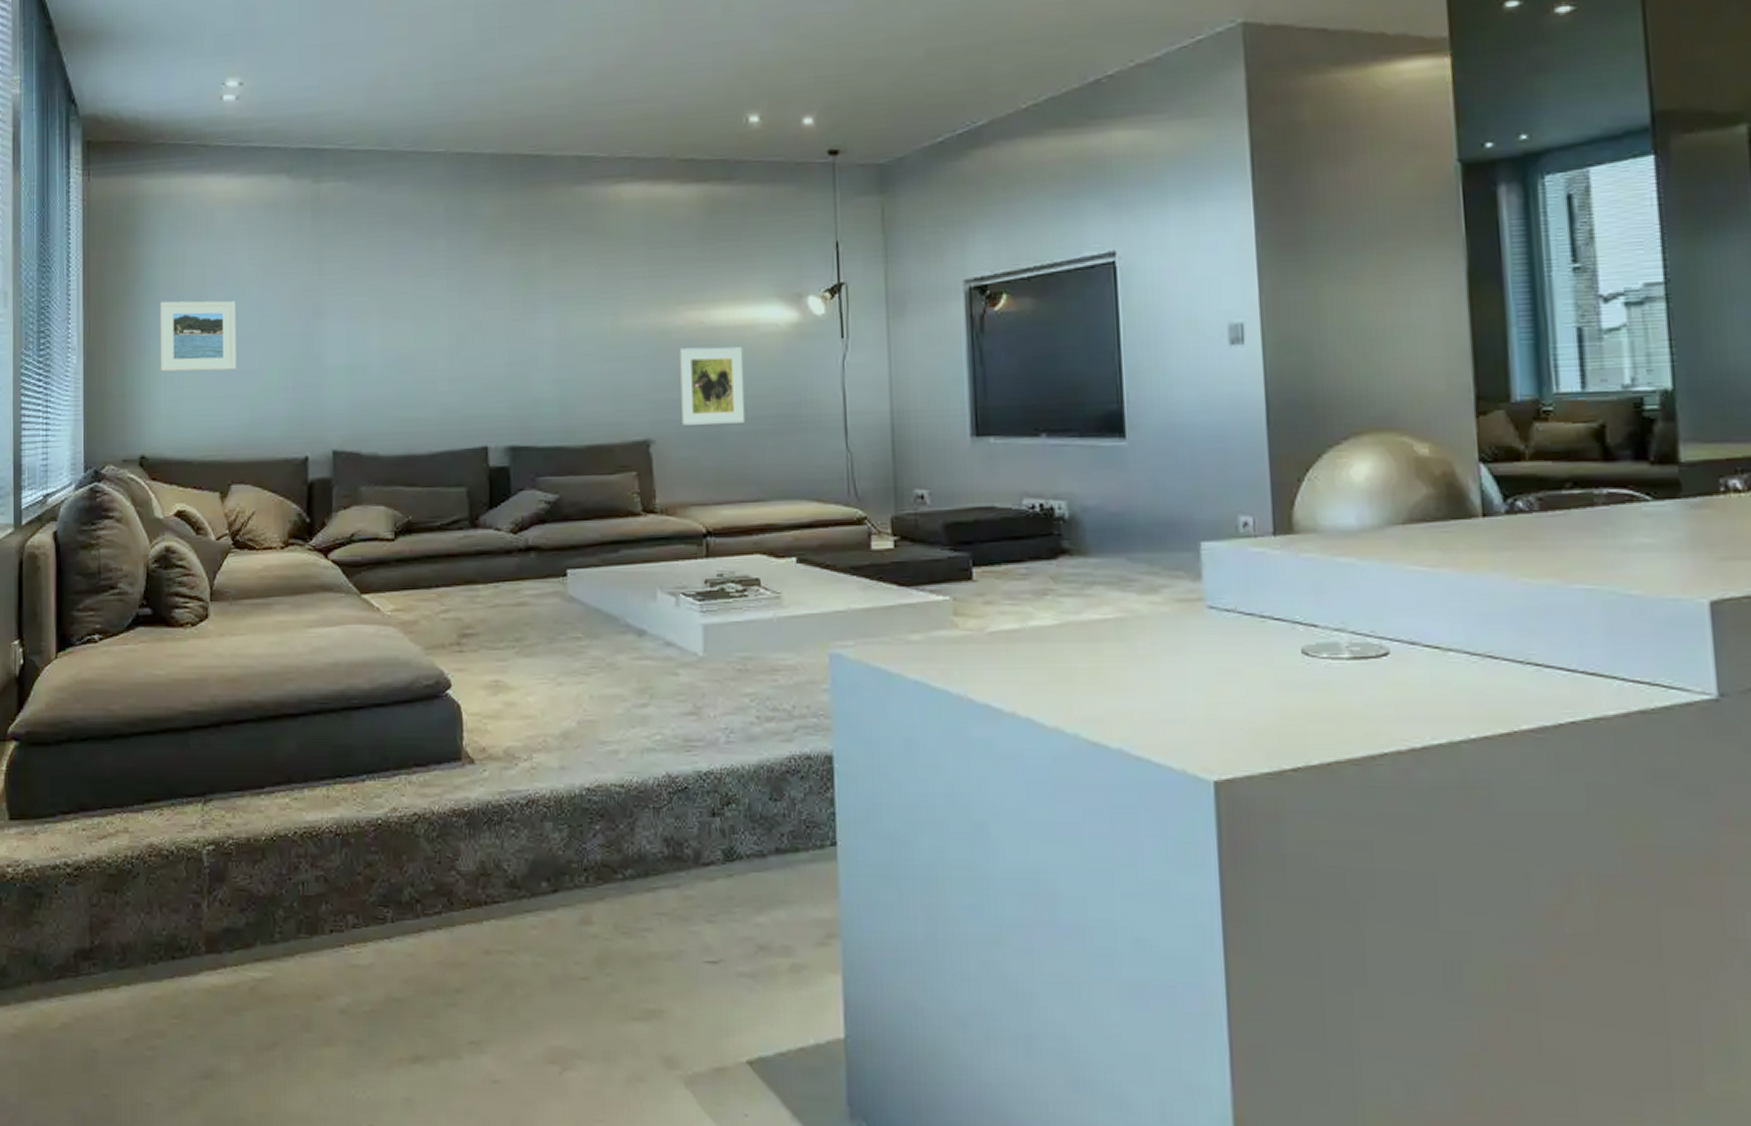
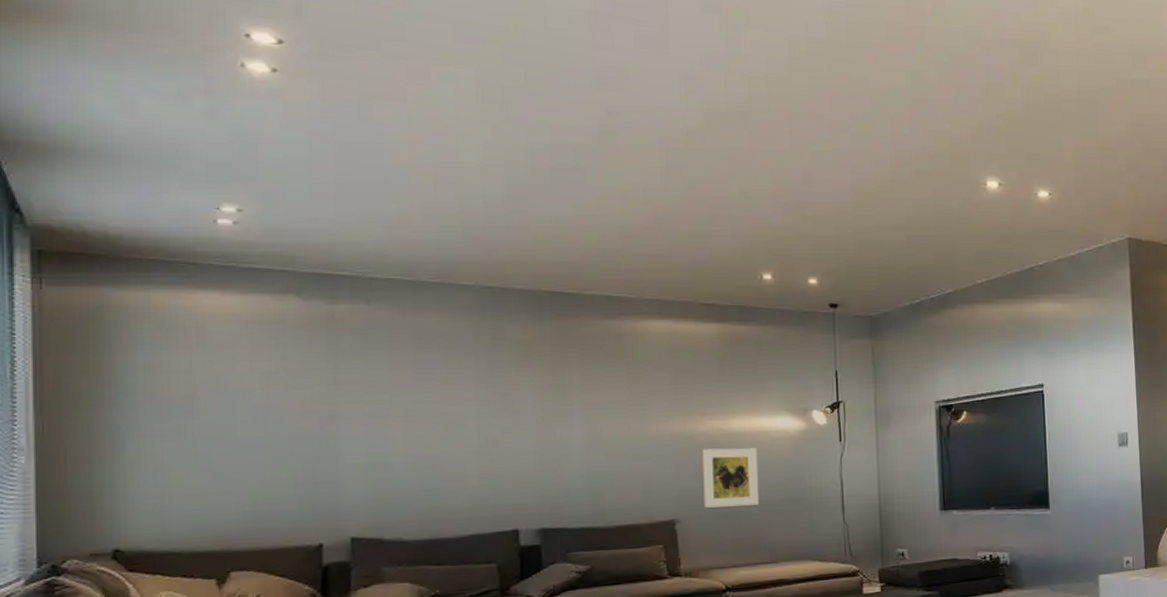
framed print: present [160,300,237,372] -> none [138,405,236,471]

